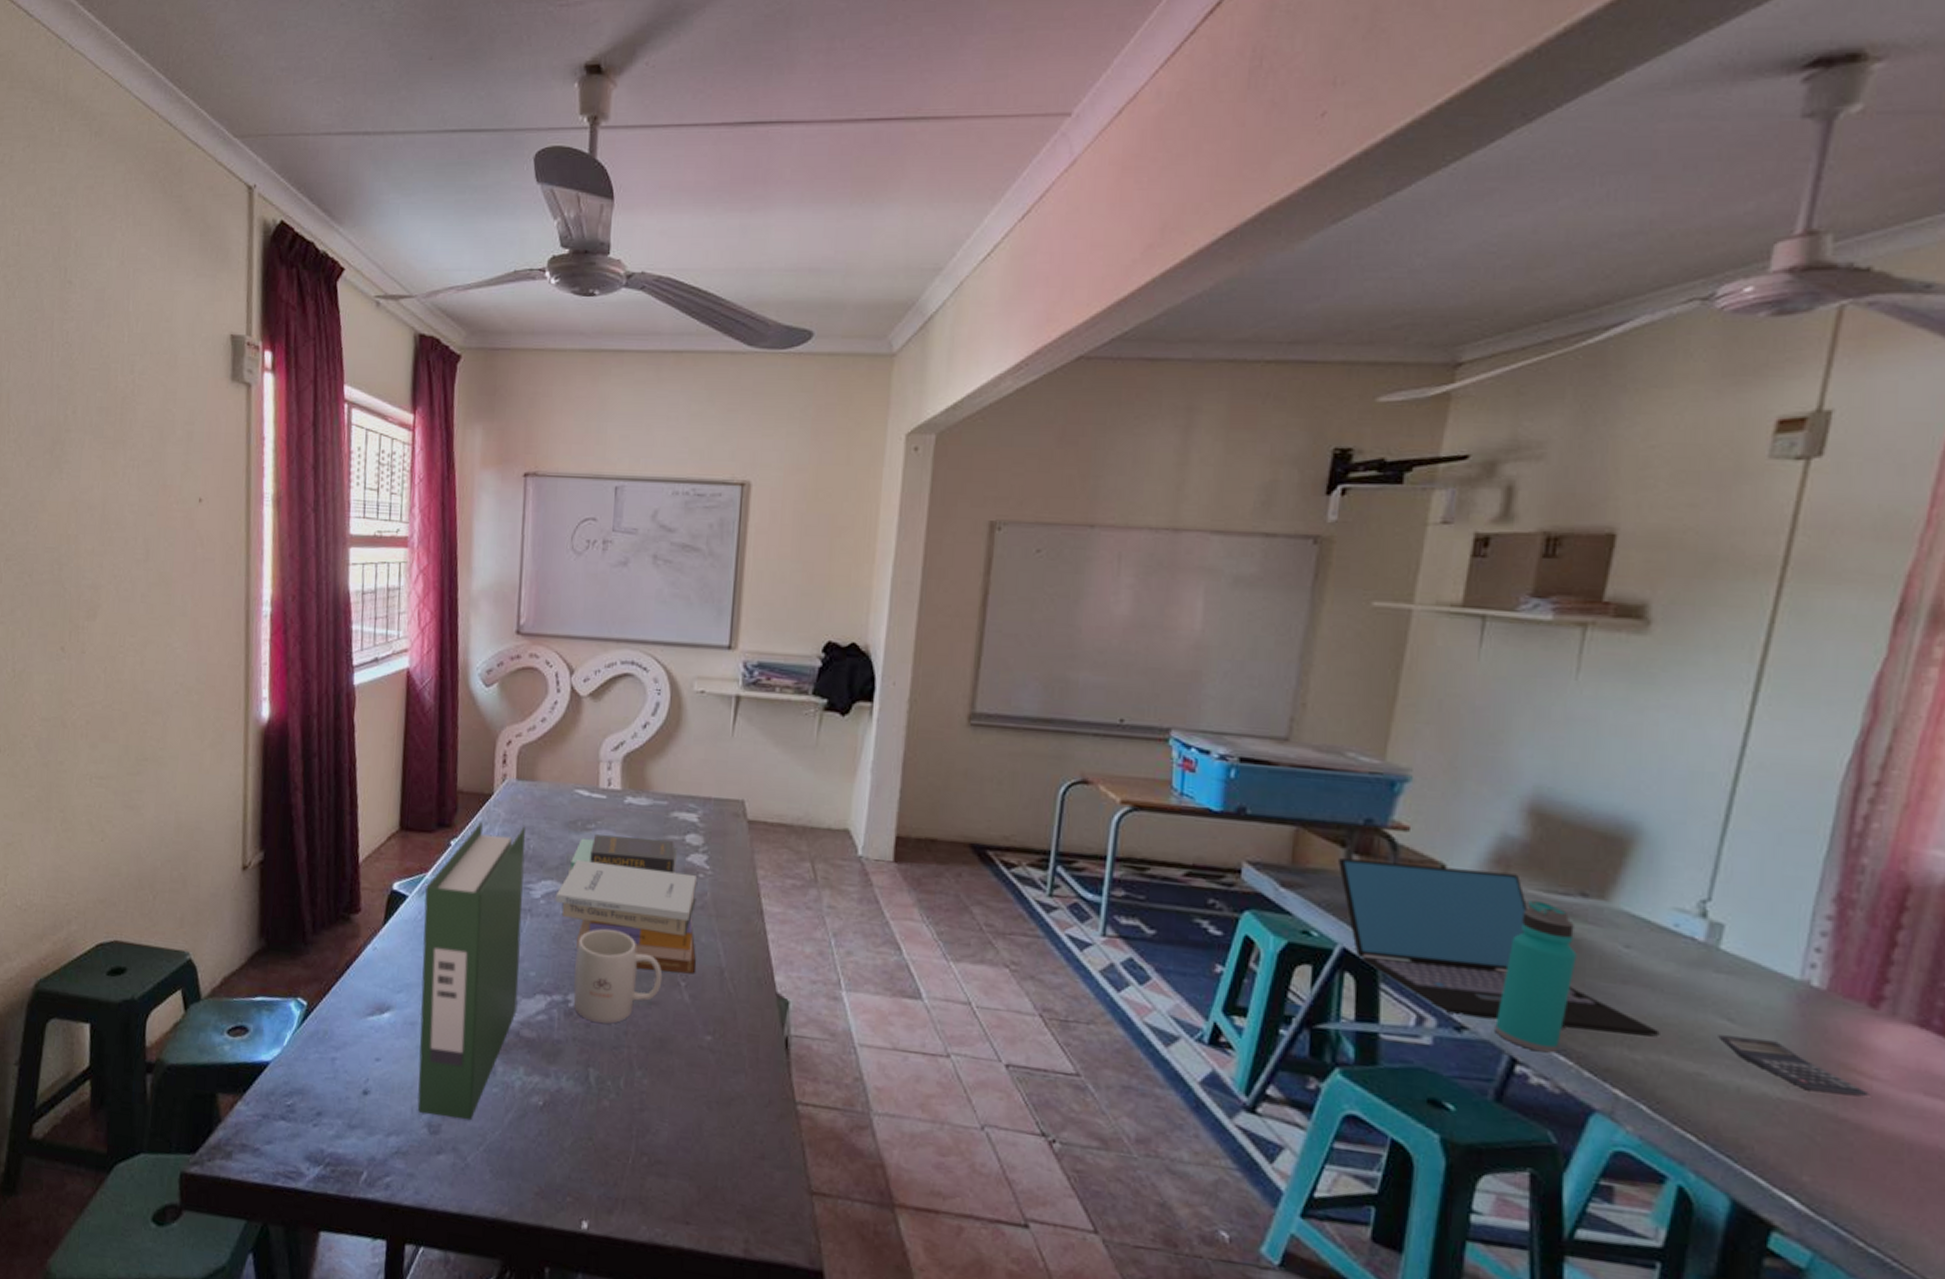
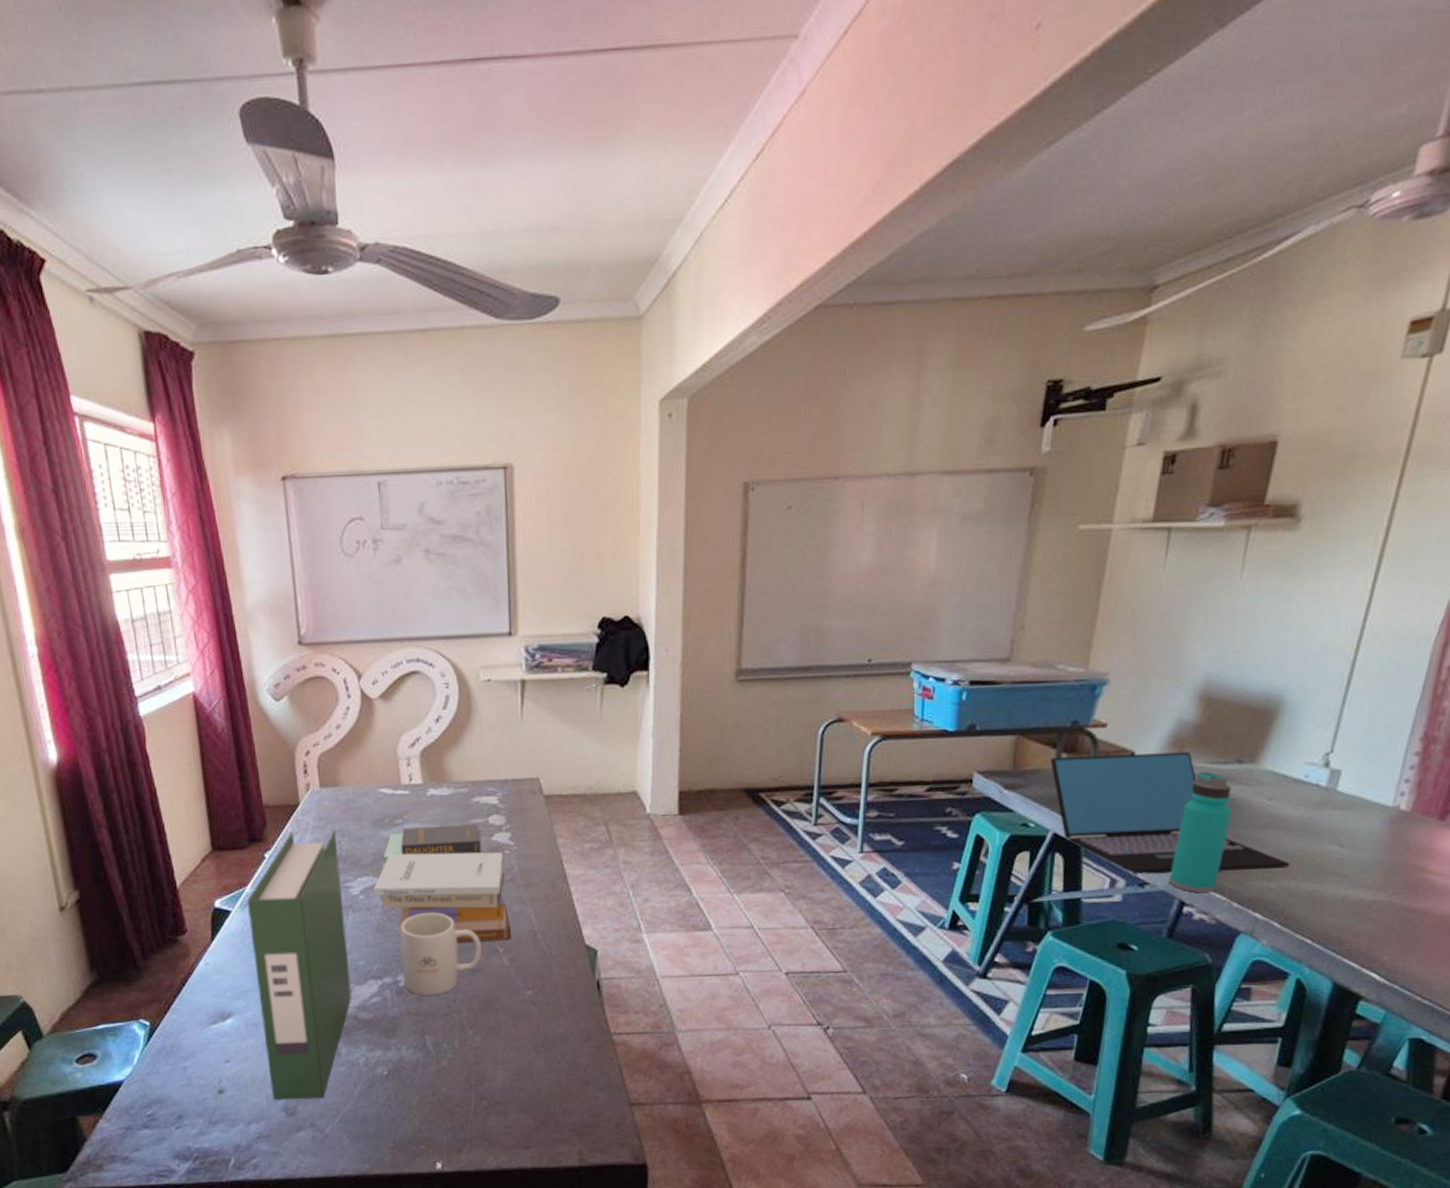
calculator: present [1718,1035,1871,1098] -> none [1331,857,1435,891]

